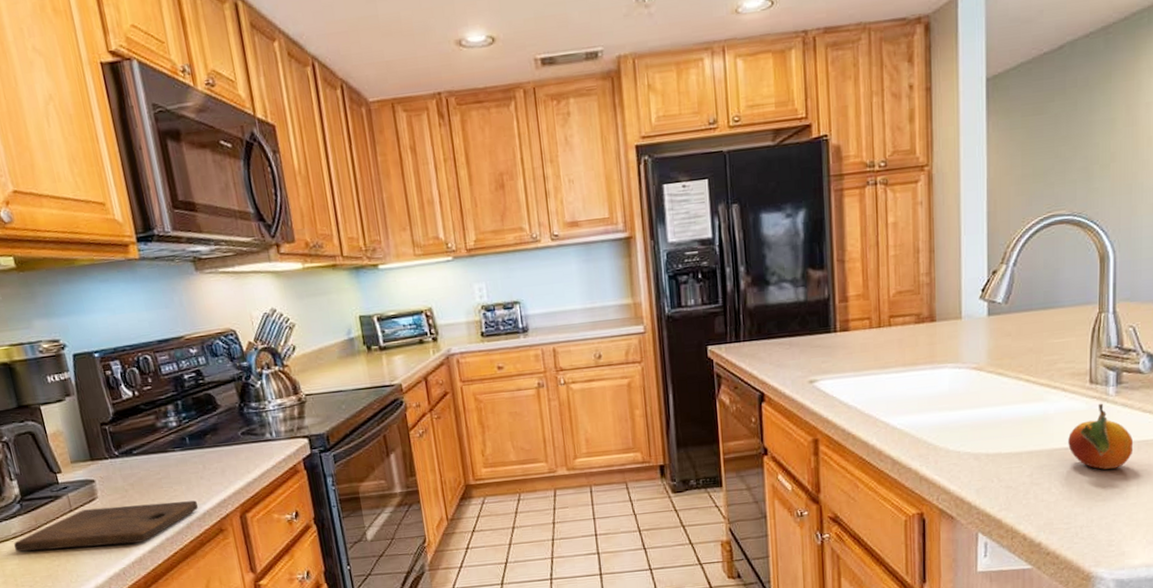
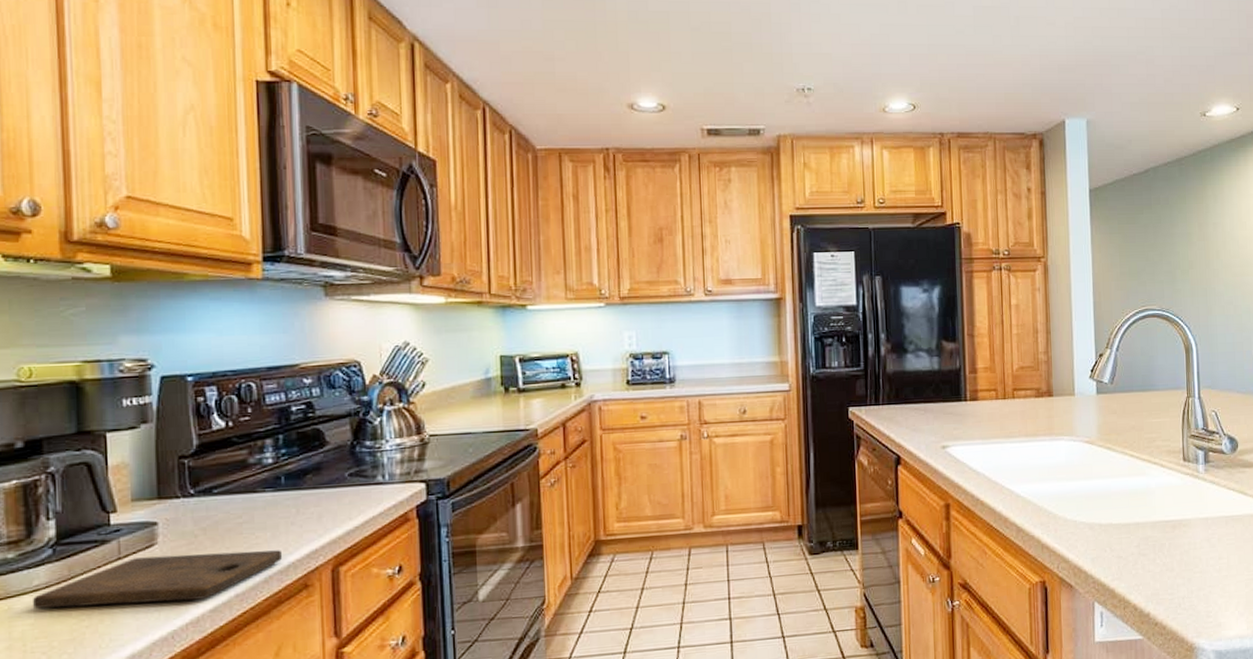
fruit: present [1068,403,1134,470] -> none [1168,479,1222,542]

